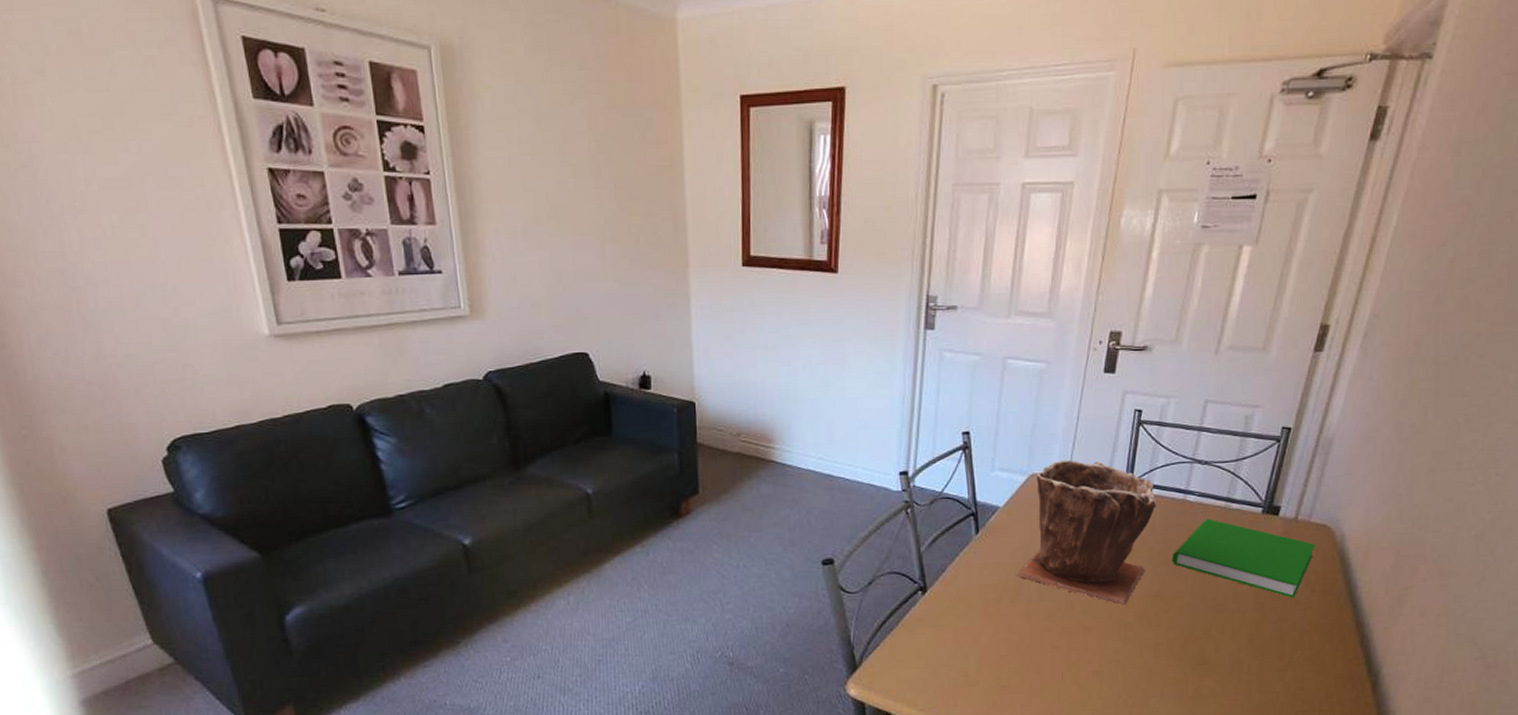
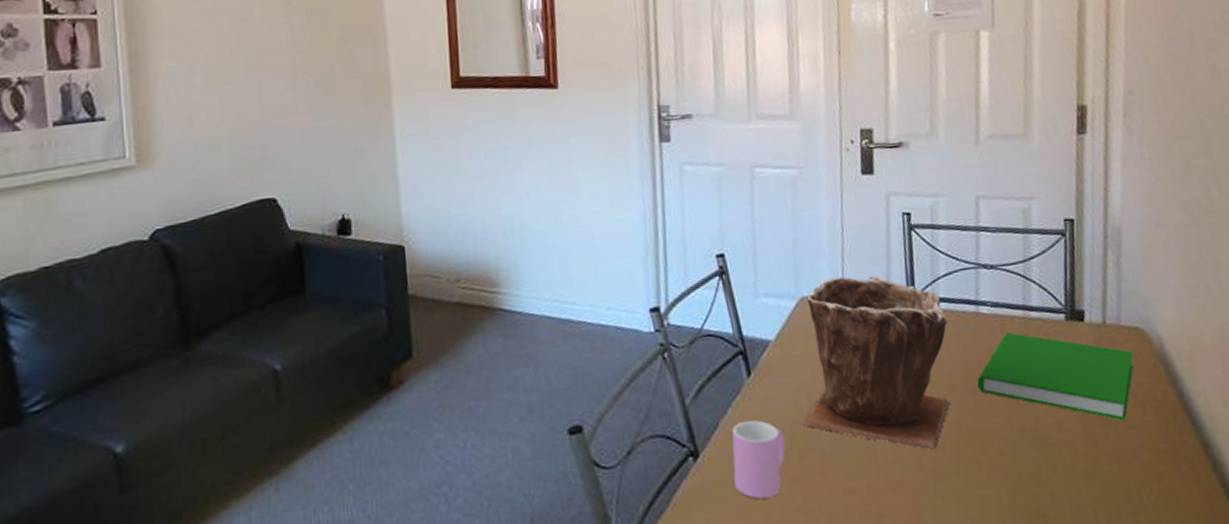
cup: none [953,567,1000,628] -> present [732,420,786,500]

